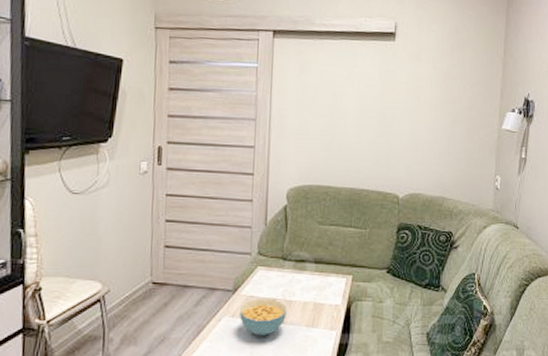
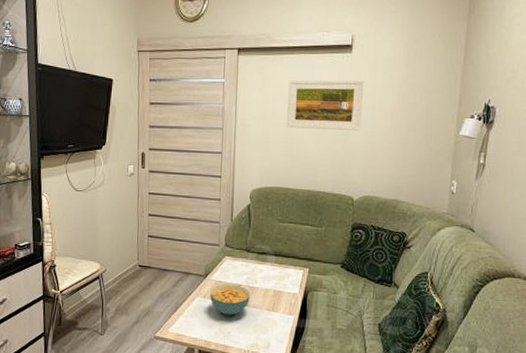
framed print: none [327,67,408,123] -> present [287,80,365,131]

